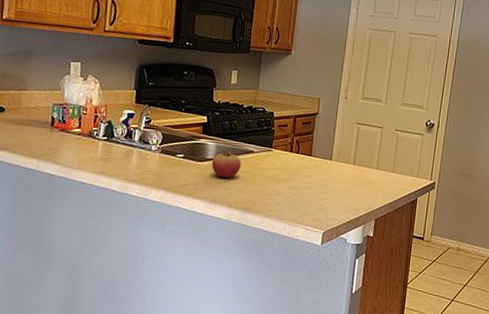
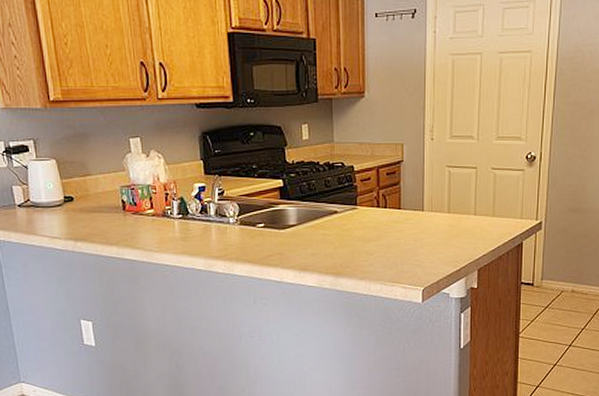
fruit: present [211,146,241,179] -> none [294,210,326,244]

